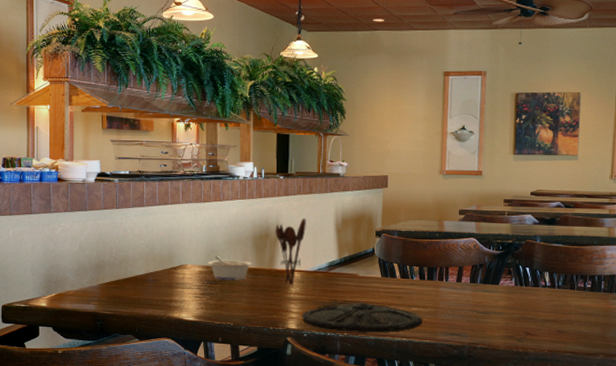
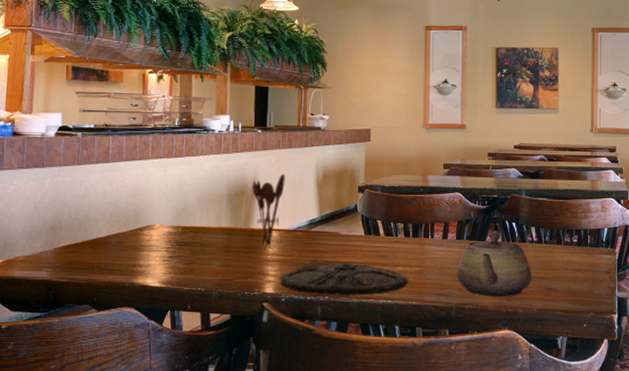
legume: present [208,256,252,281] -> none [178,215,226,241]
teapot: none [469,277,544,338] -> present [457,233,532,296]

